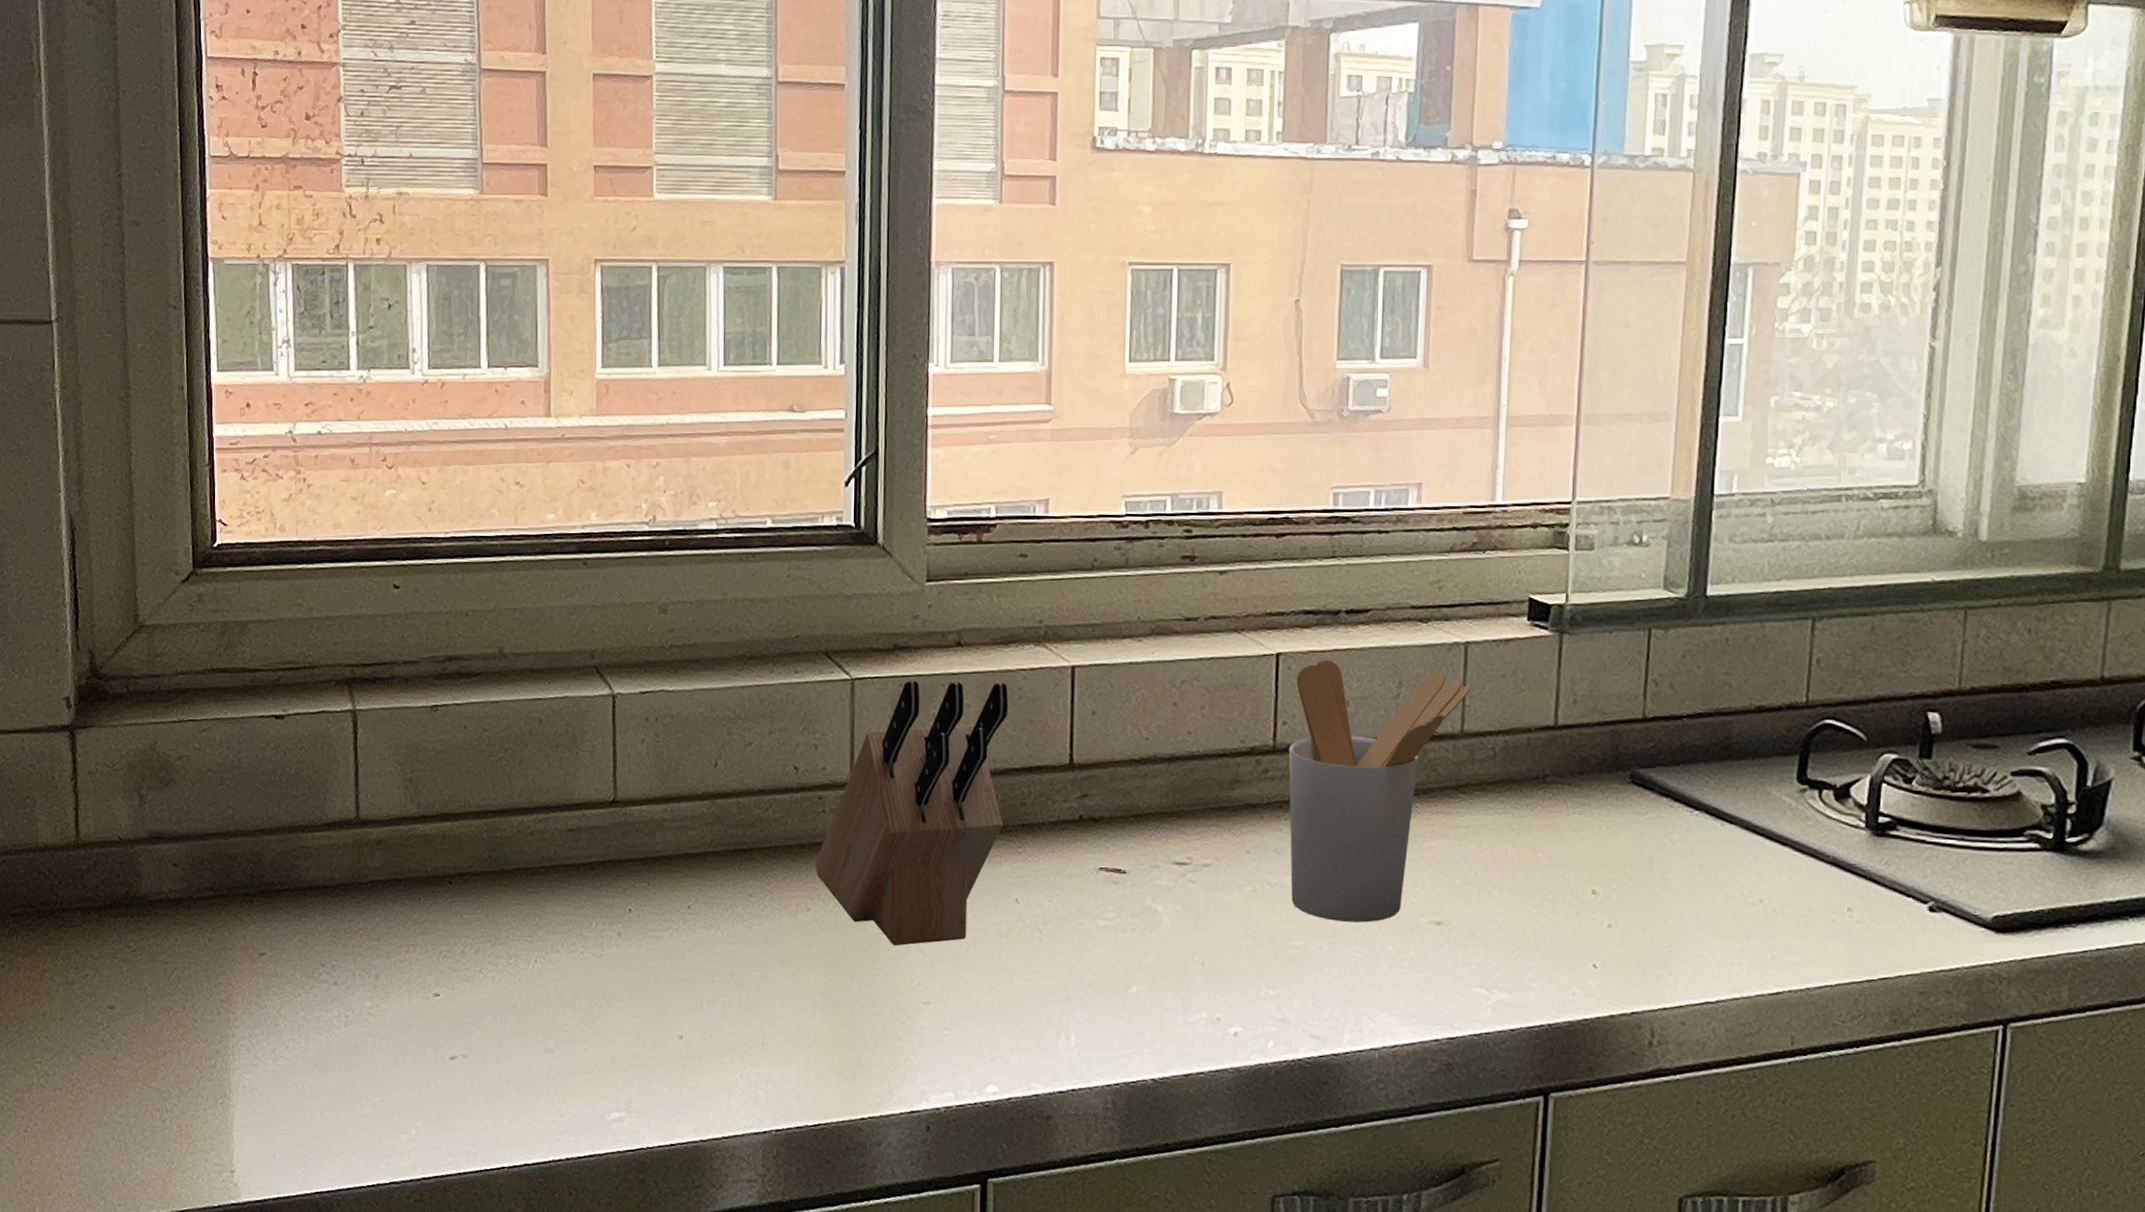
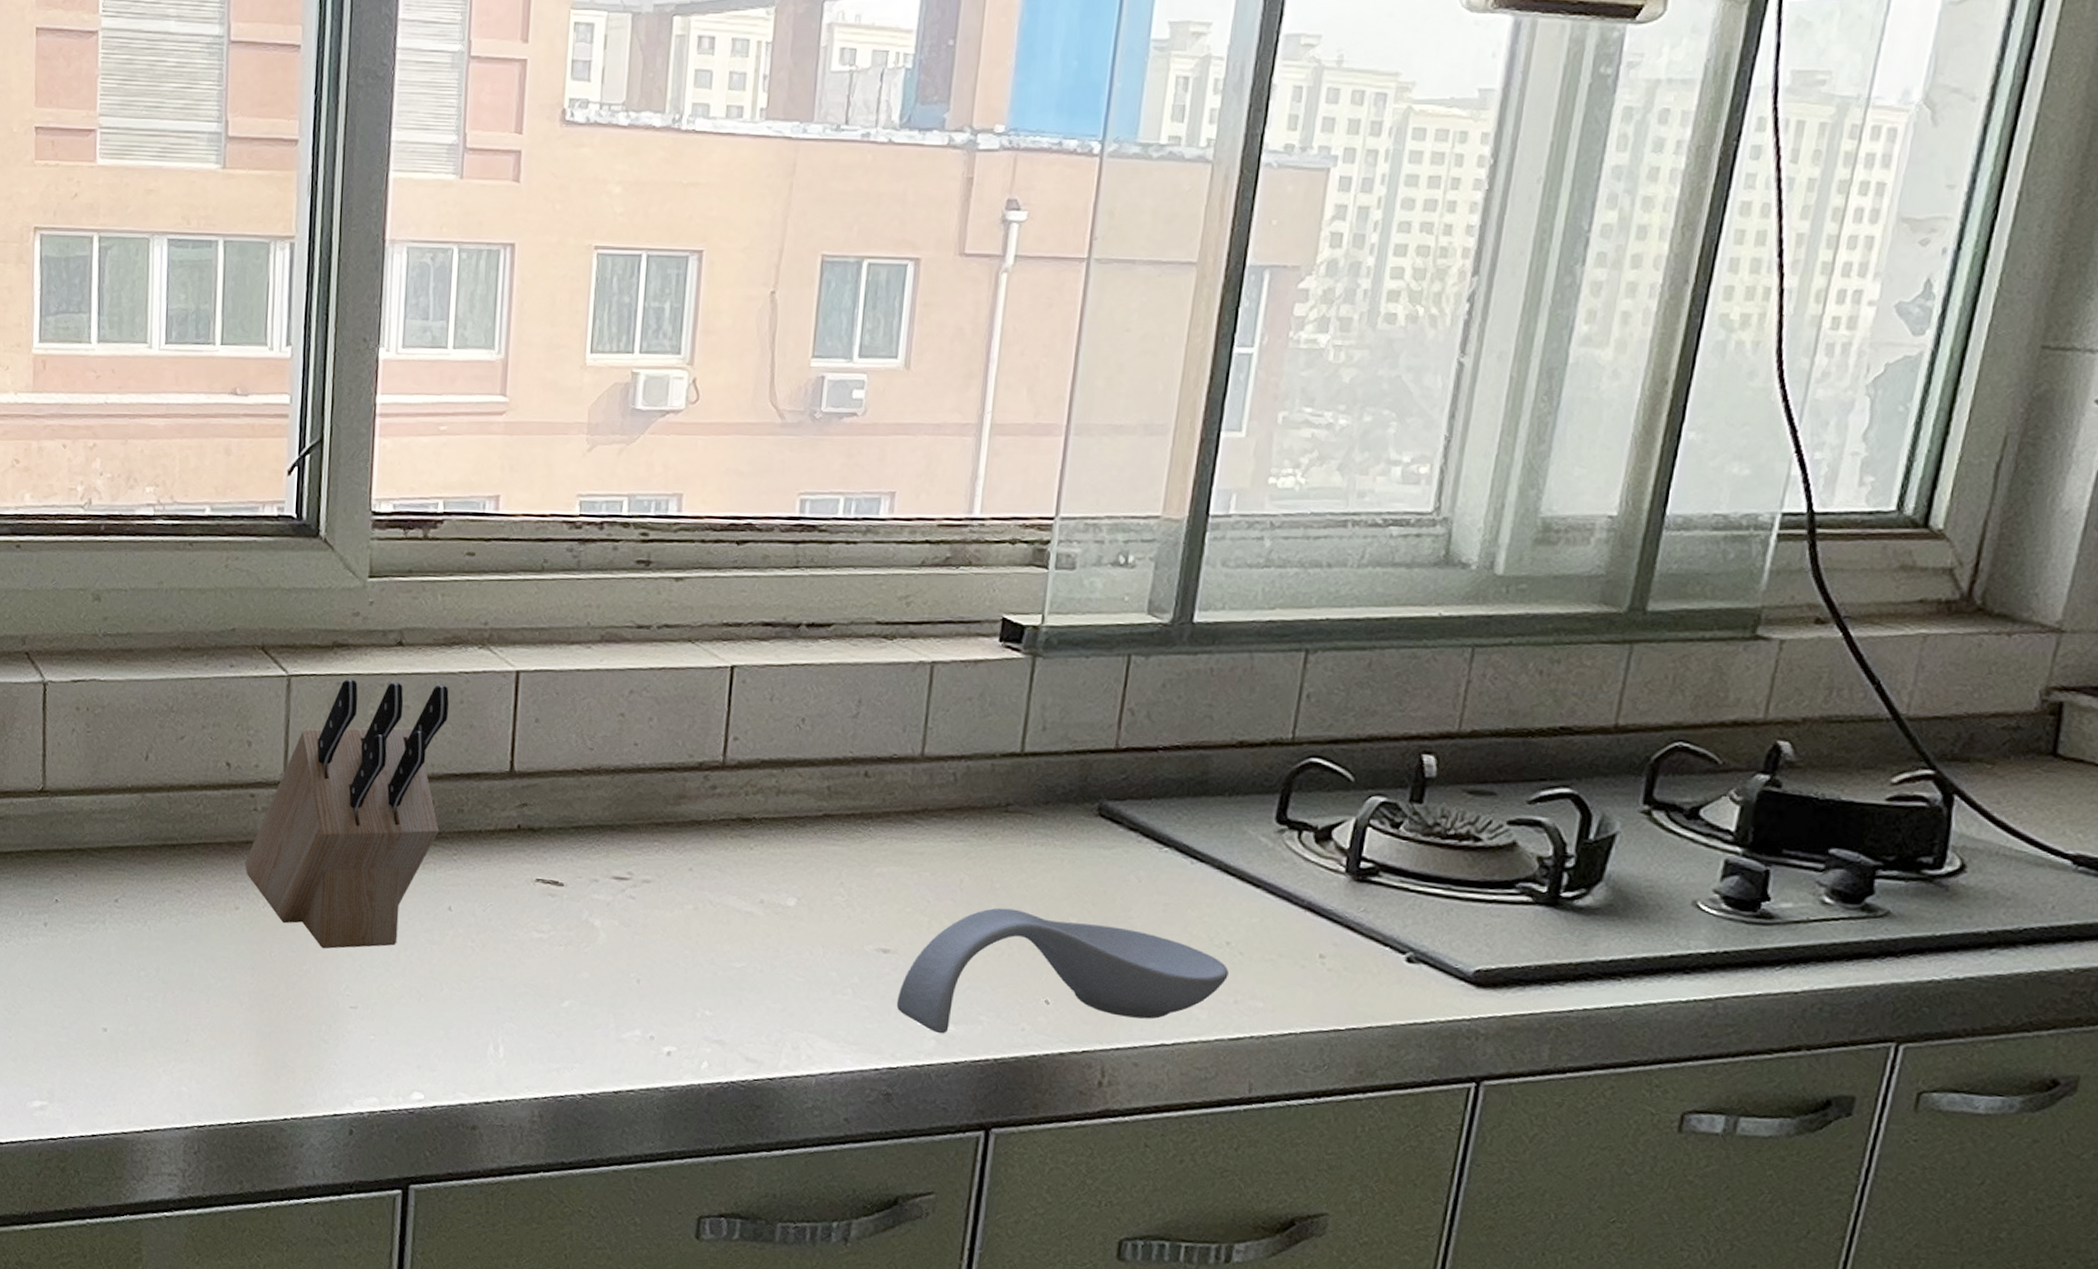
utensil holder: present [1288,660,1471,923] -> none [733,675,934,947]
spoon rest: none [1452,876,1764,1002] -> present [896,908,1229,1034]

